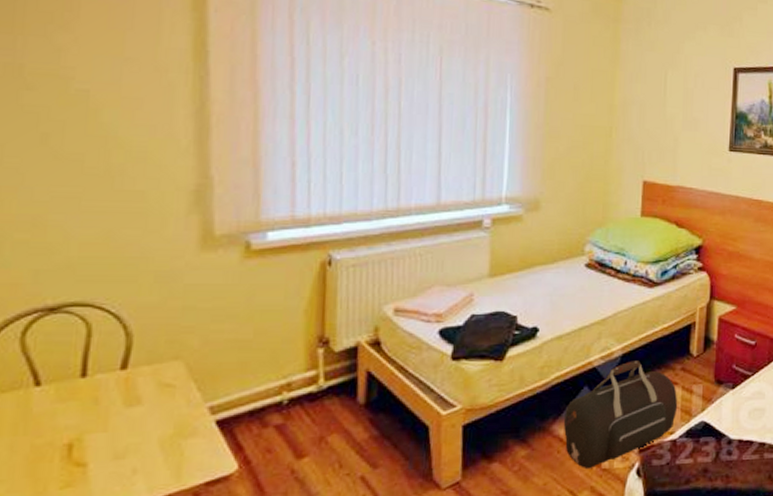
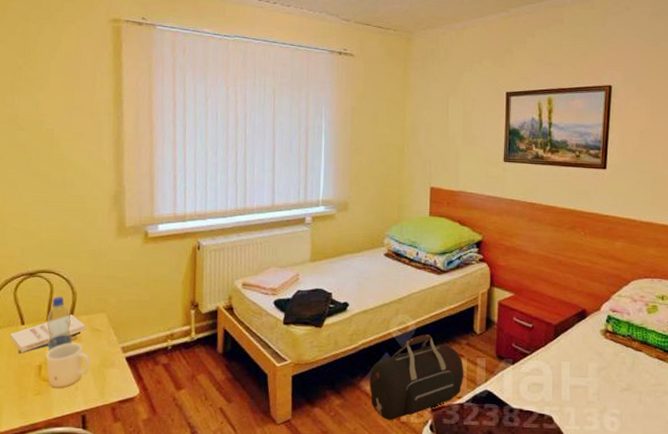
books: none [13,366,150,429] -> present [9,315,86,353]
bottle: none [80,341,126,422] -> present [46,297,72,351]
mug: none [80,406,158,475] -> present [45,342,91,388]

